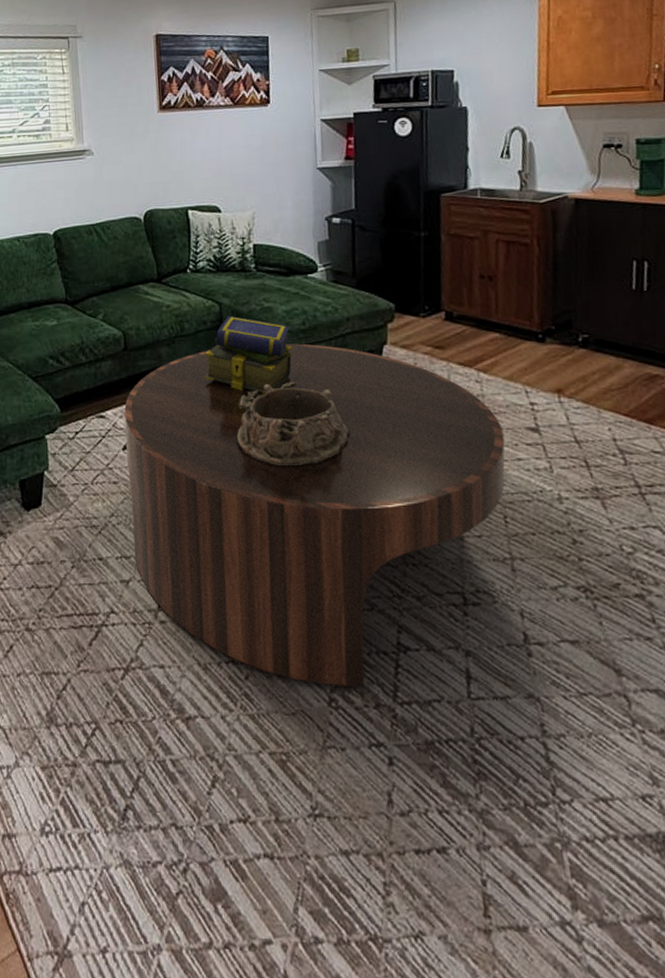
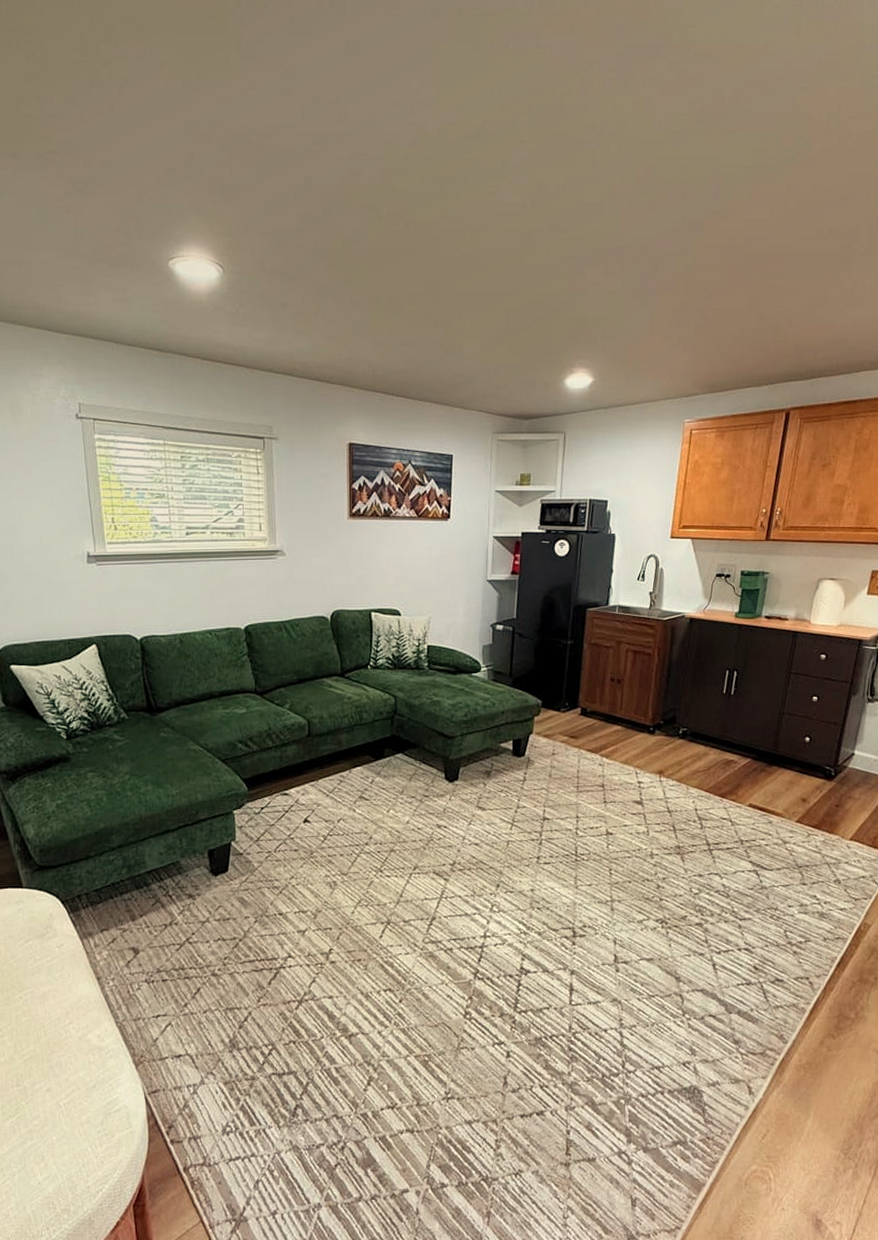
coffee table: present [124,343,506,687] -> none [306,732,616,1003]
stack of books: present [204,315,293,394] -> none [379,707,455,775]
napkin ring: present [236,382,350,467] -> none [403,765,497,835]

